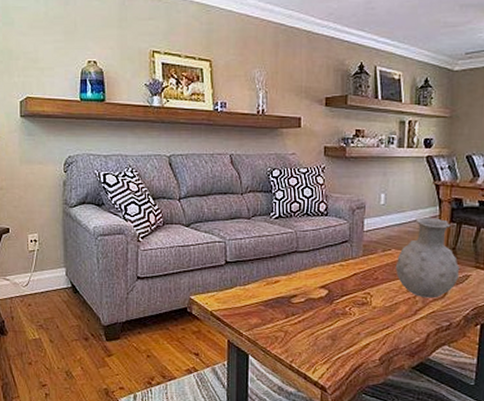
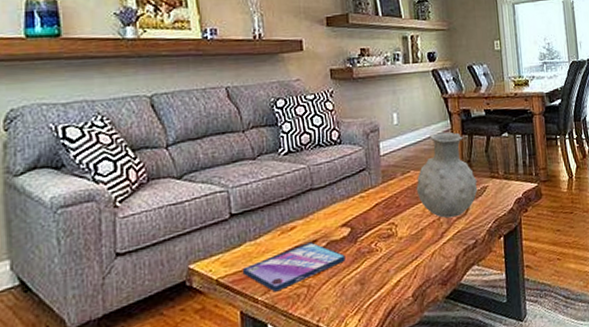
video game case: none [231,296,321,331] -> present [242,242,346,292]

